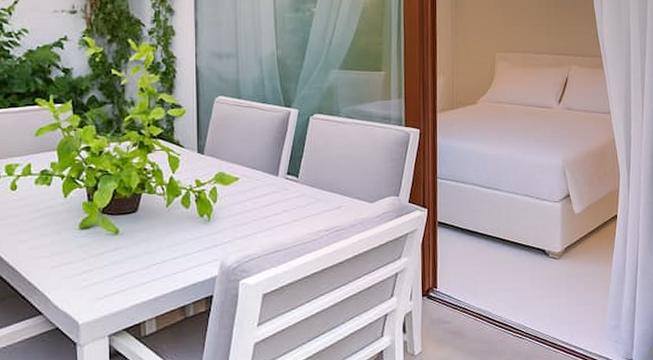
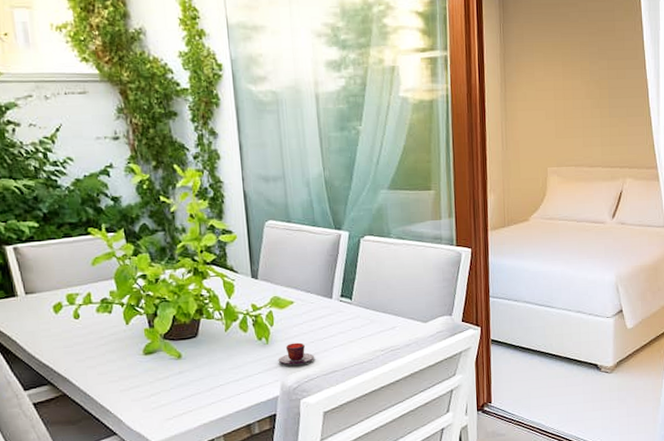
teacup: none [219,220,257,244] -> present [278,342,315,365]

